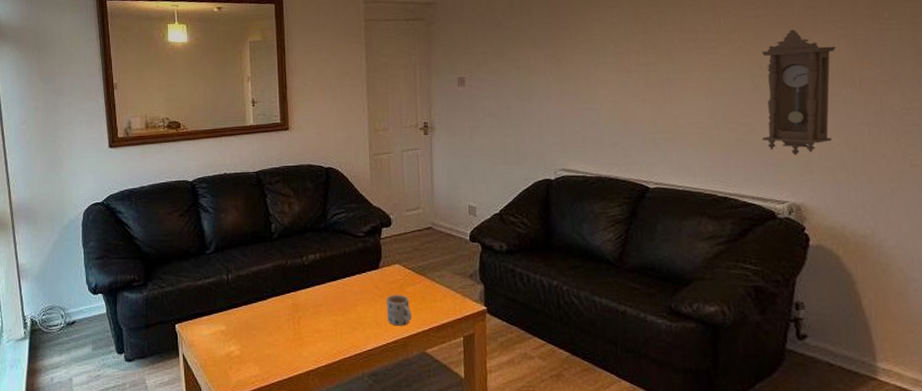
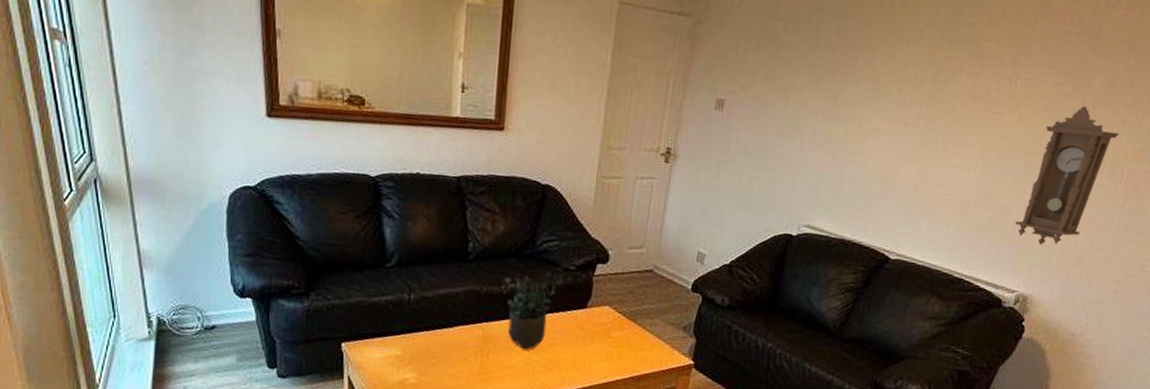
potted plant: none [304,231,357,313] -> present [504,263,568,350]
mug: present [386,294,412,326] -> none [586,337,614,372]

